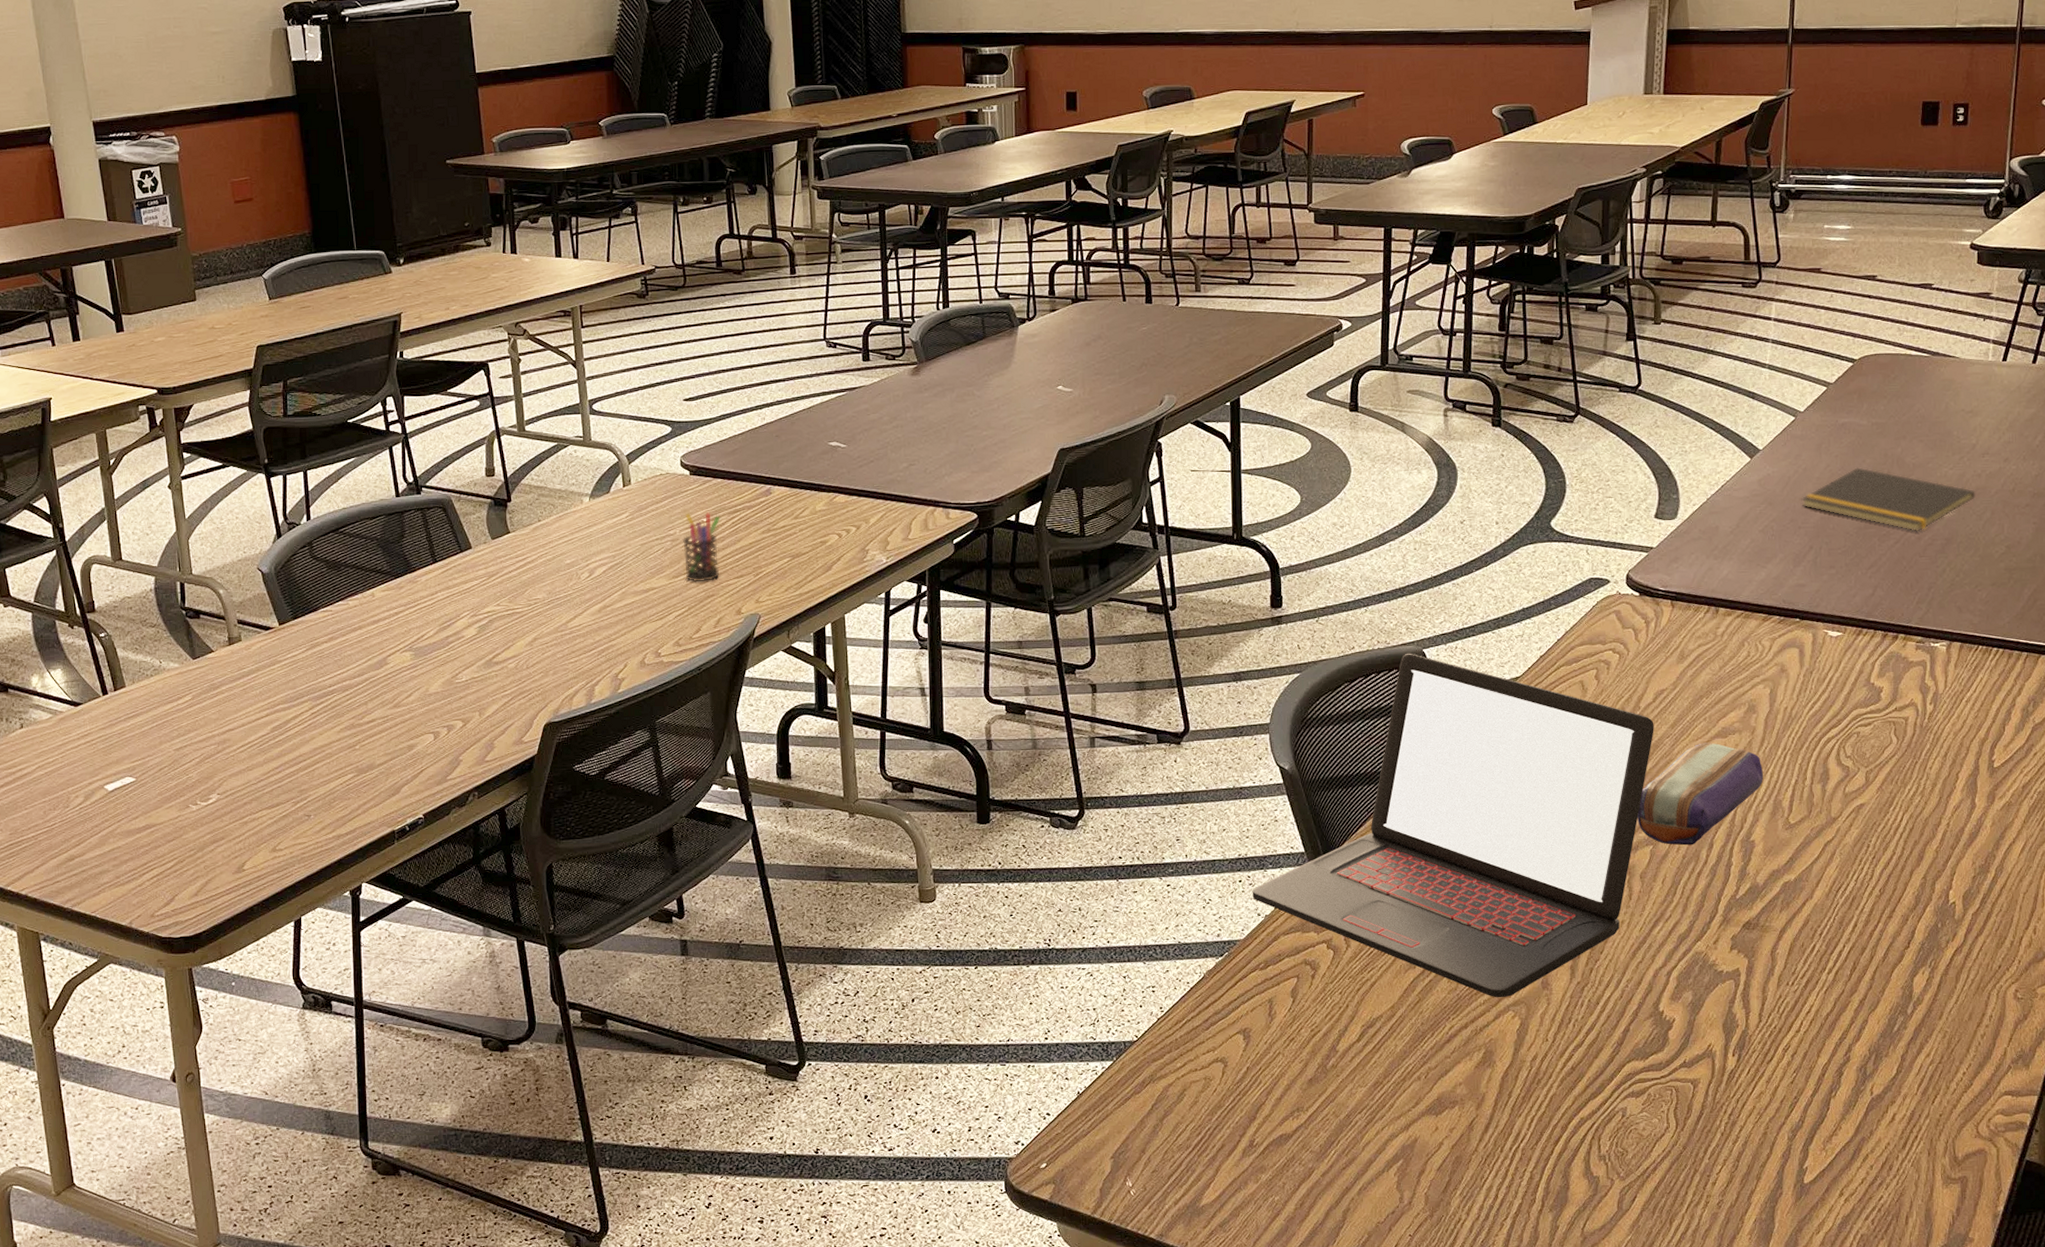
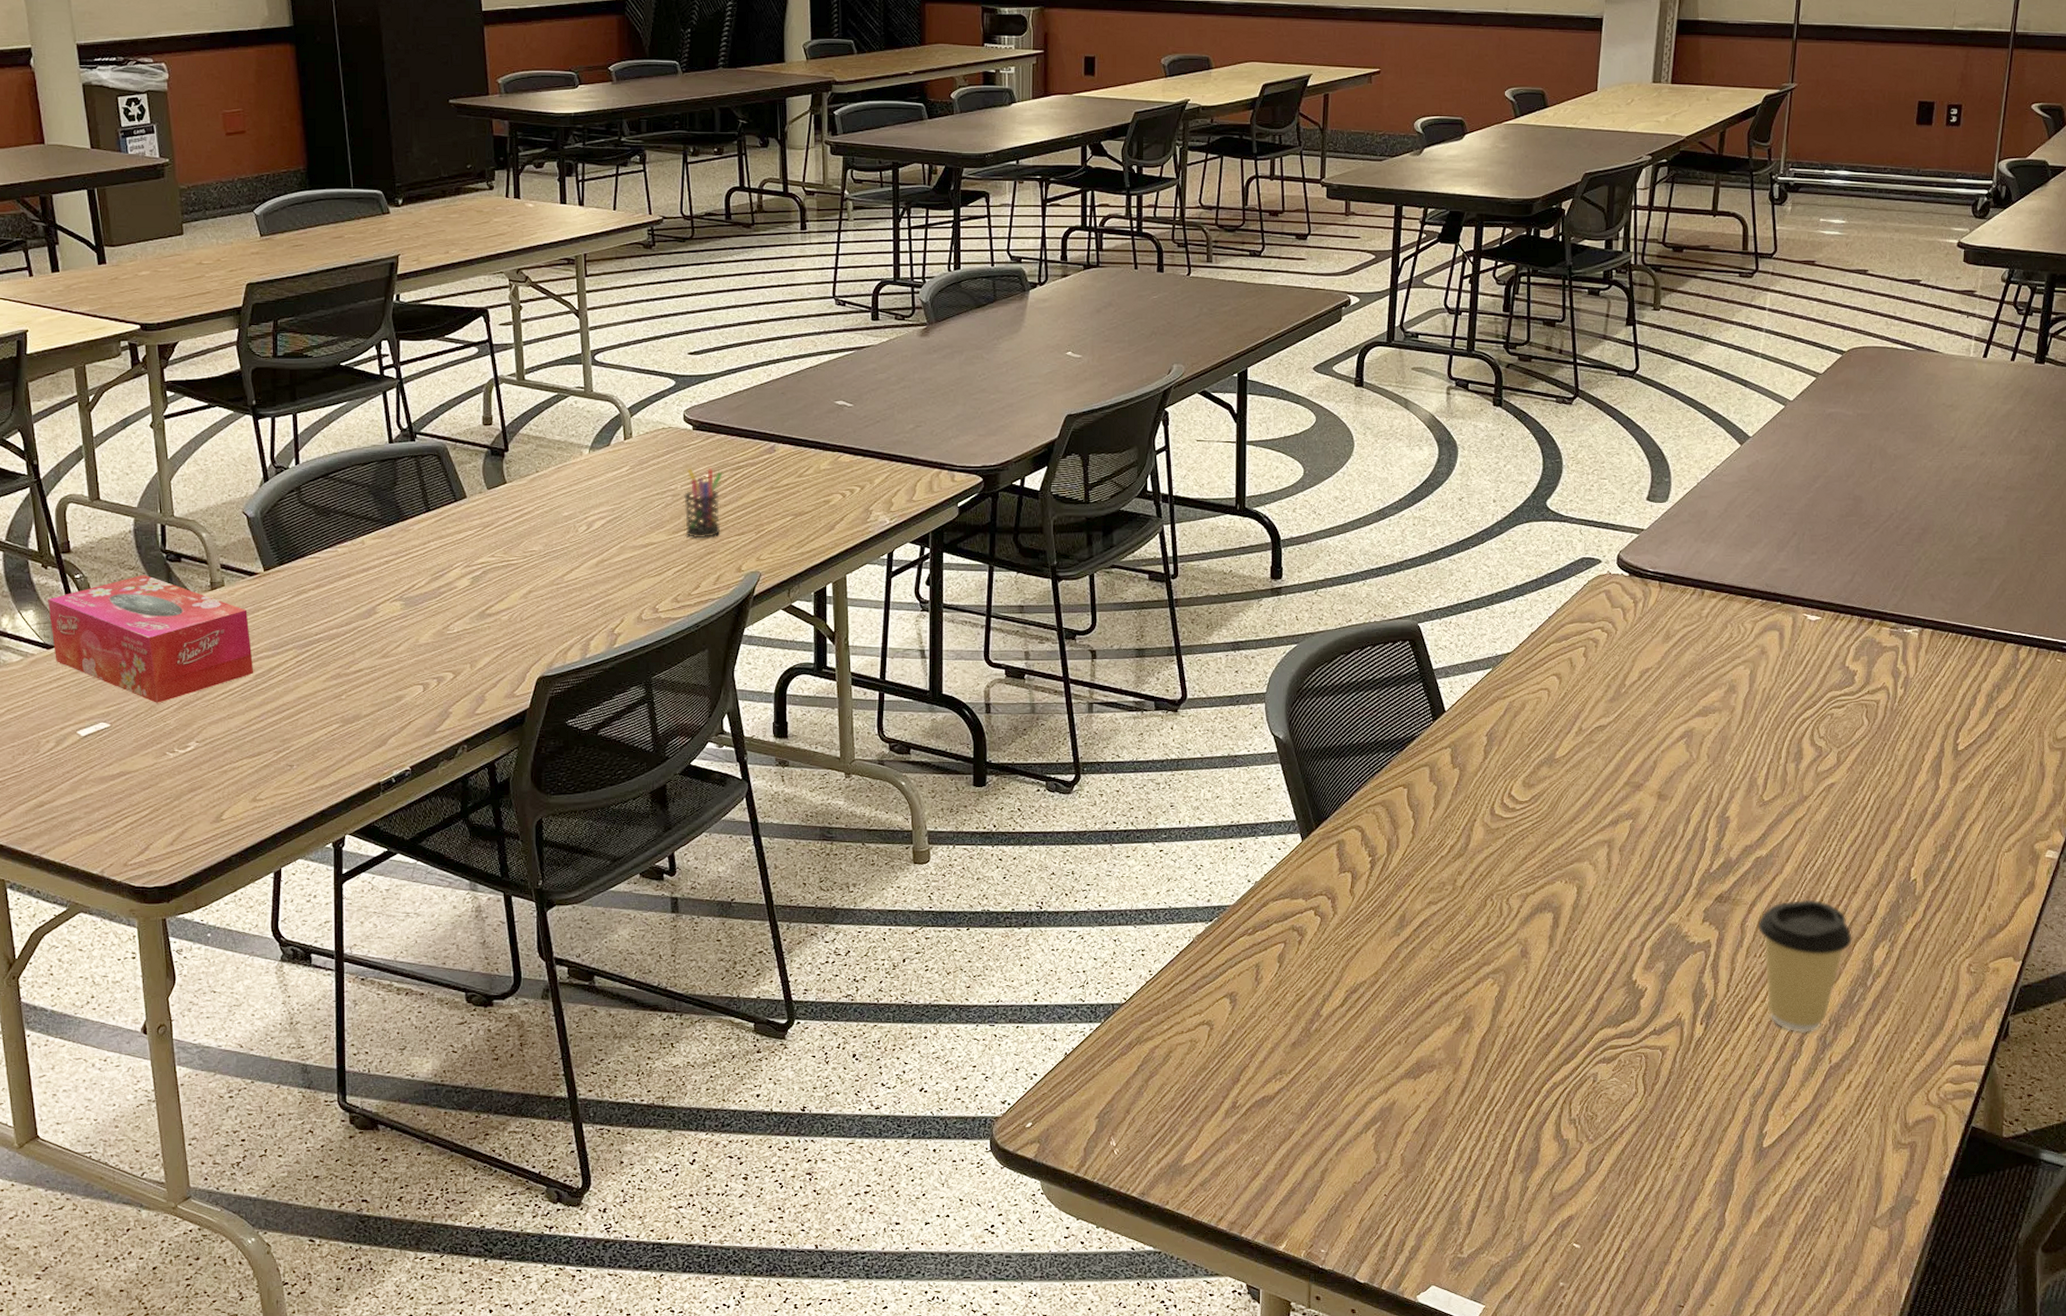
tissue box: none [75,631,272,757] -> present [48,574,254,703]
laptop: present [1252,653,1654,998] -> none [1243,626,1638,966]
pencil case: present [1637,742,1764,846] -> none [1619,721,1741,820]
coffee cup: none [1789,924,1890,1063] -> present [1757,899,1852,1032]
notepad: present [1801,467,1975,532] -> none [1787,457,1952,521]

